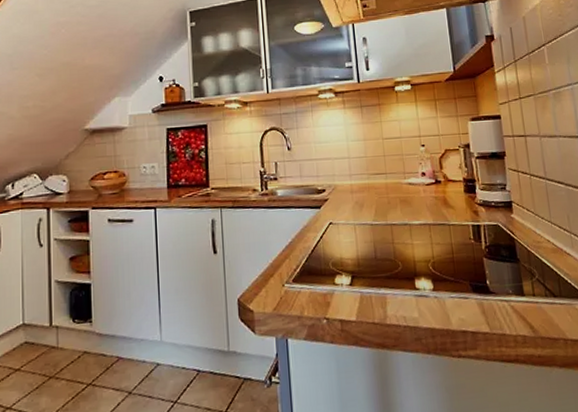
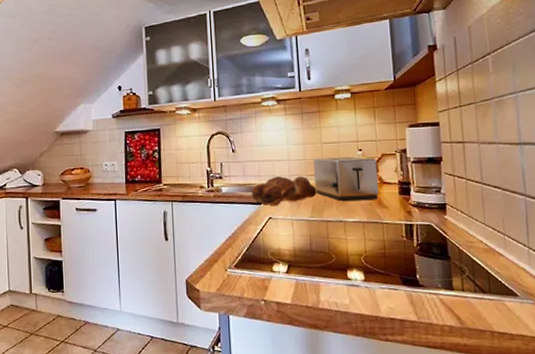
bread loaf: none [309,175,380,210] -> present [251,176,317,206]
toaster: none [374,153,444,202] -> present [312,157,379,201]

